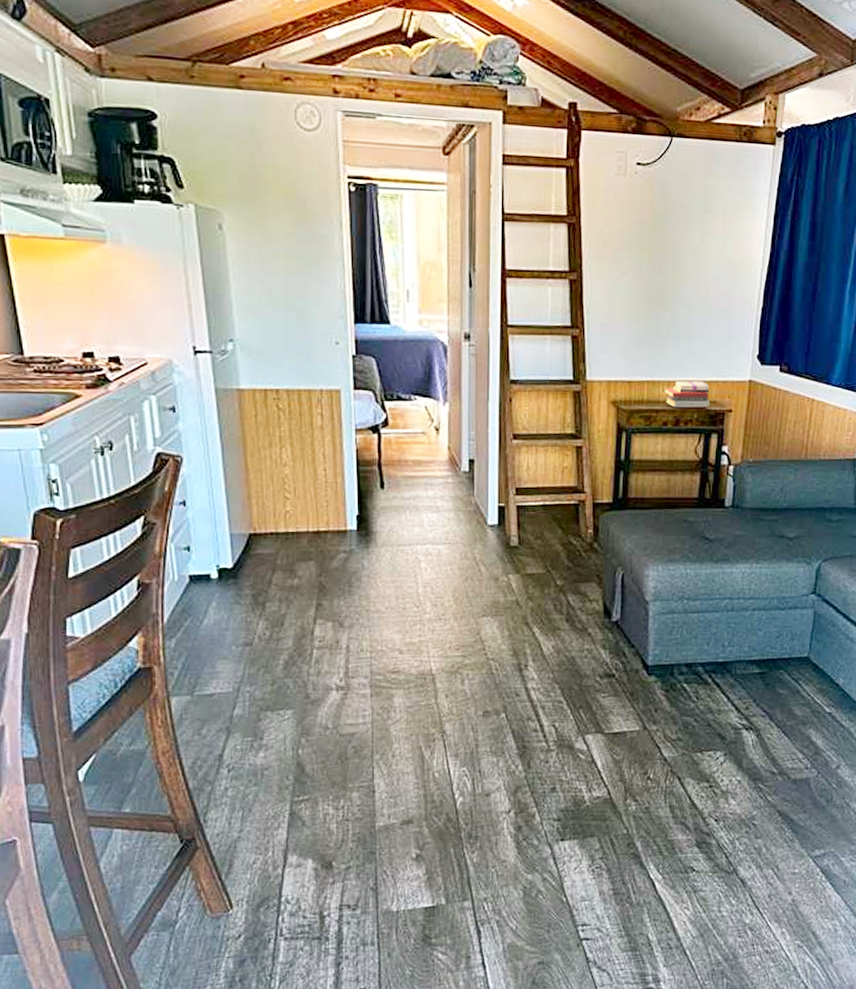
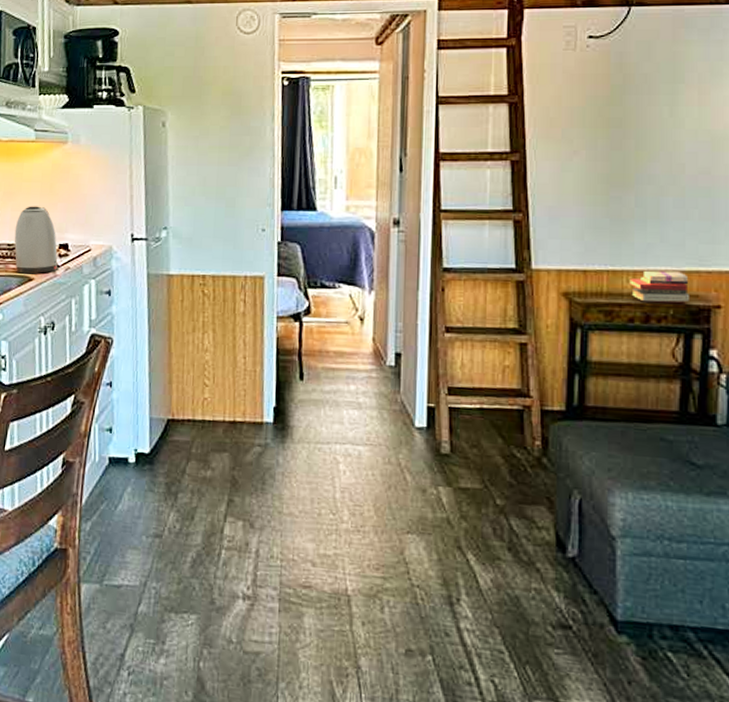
kettle: none [51,313,110,391] -> present [14,206,58,274]

